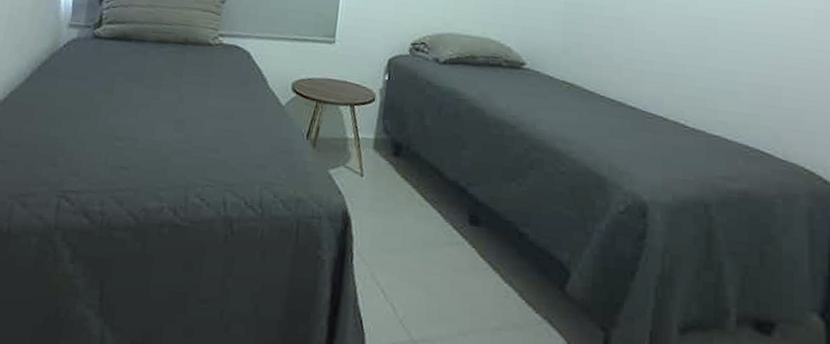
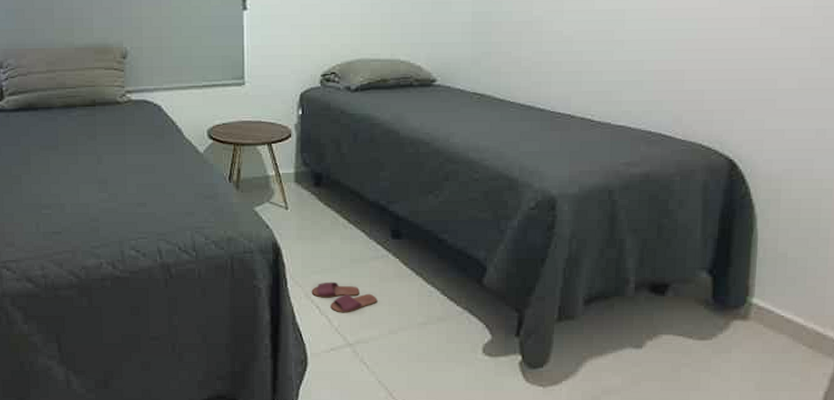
slippers: none [378,263,449,303] -> present [311,281,378,312]

